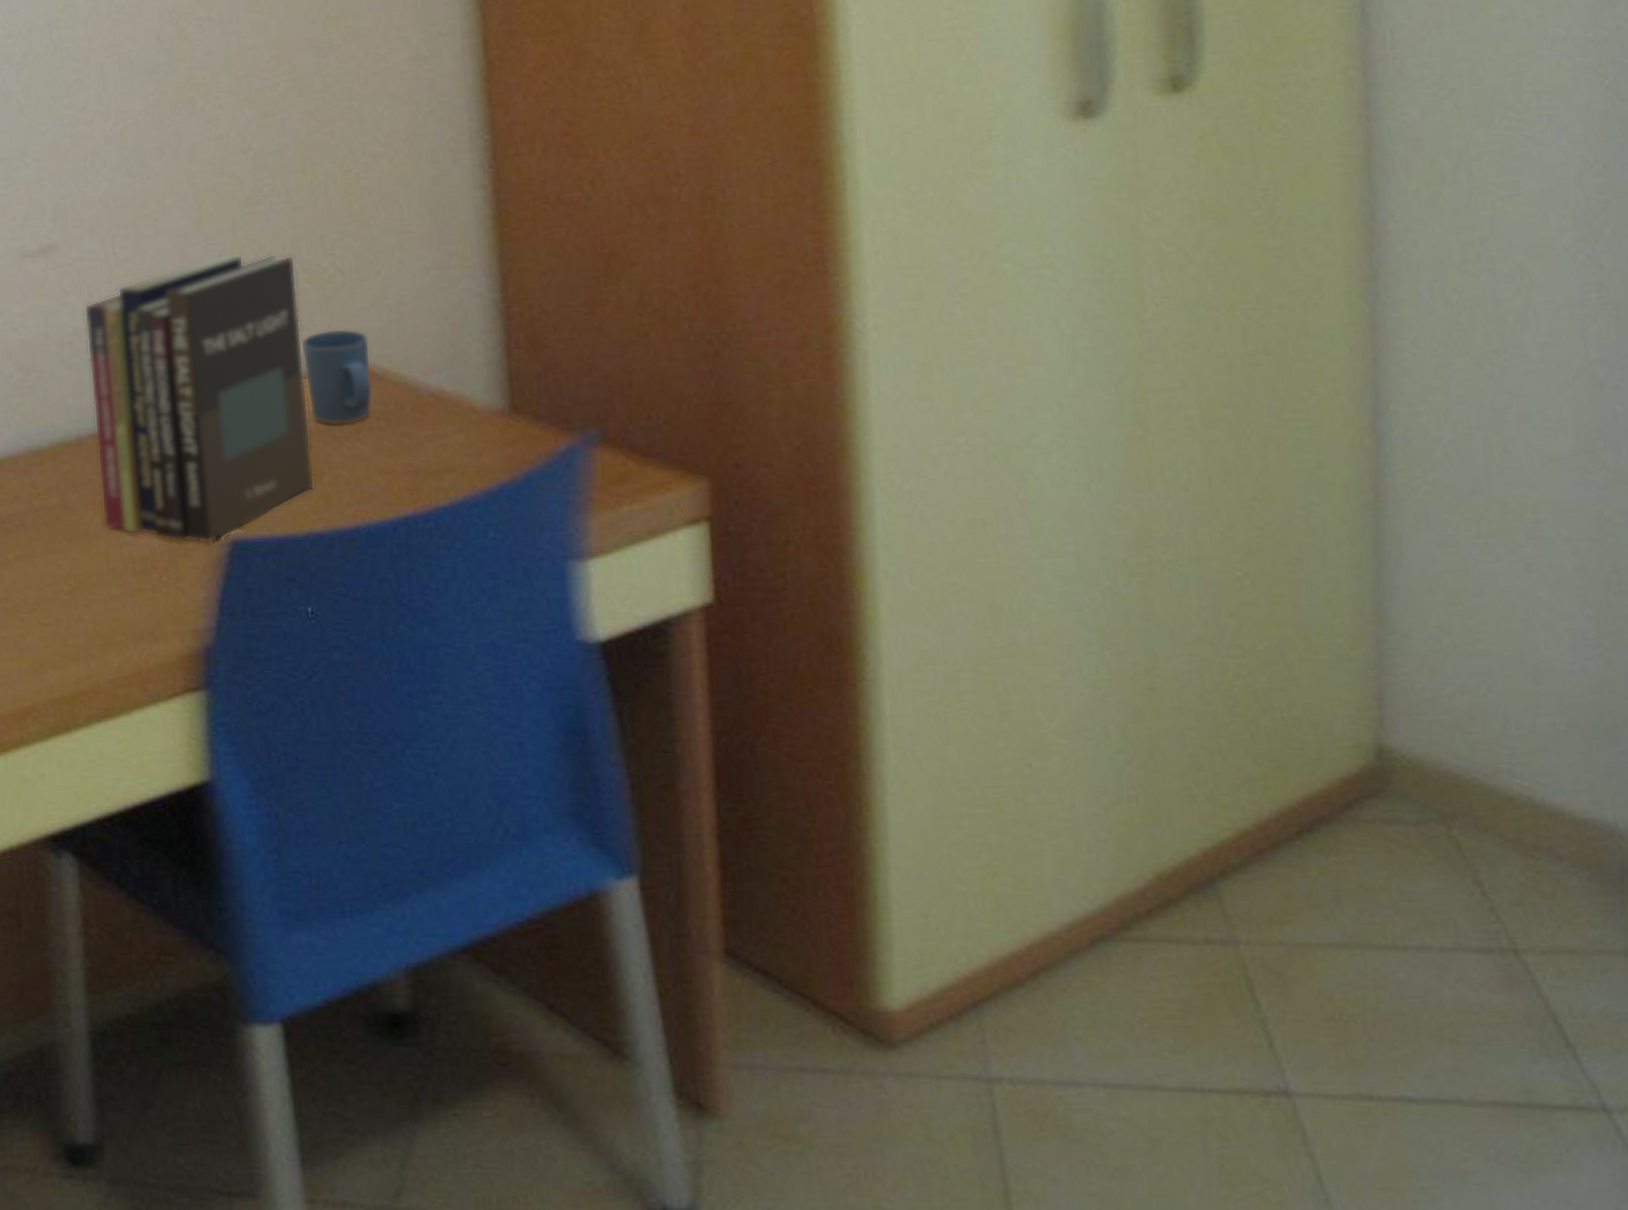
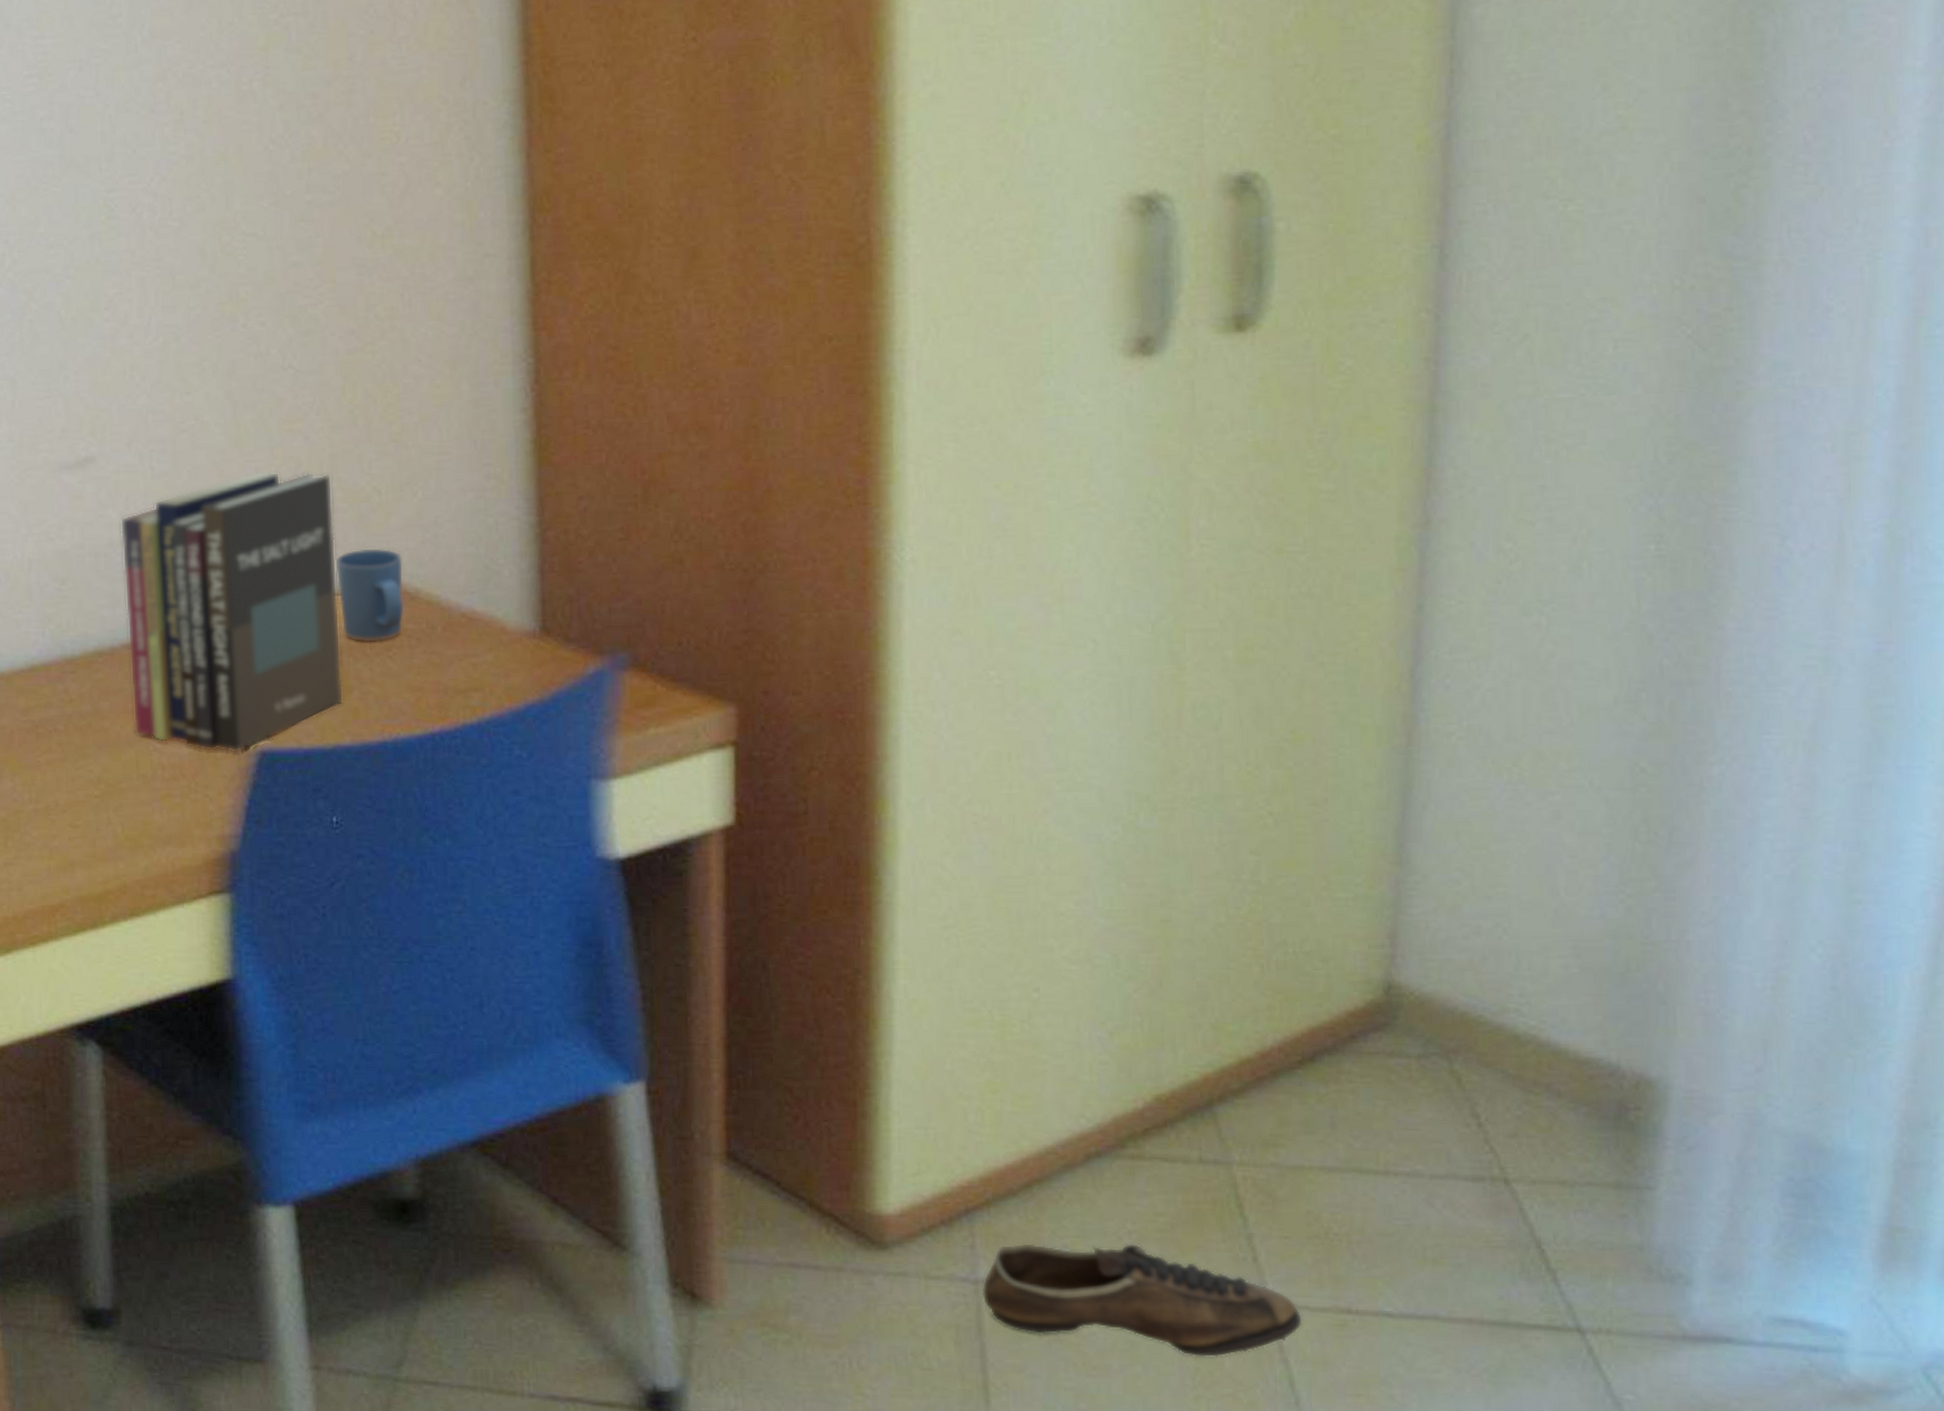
shoe: none [995,1033,1325,1154] -> present [981,1243,1303,1358]

